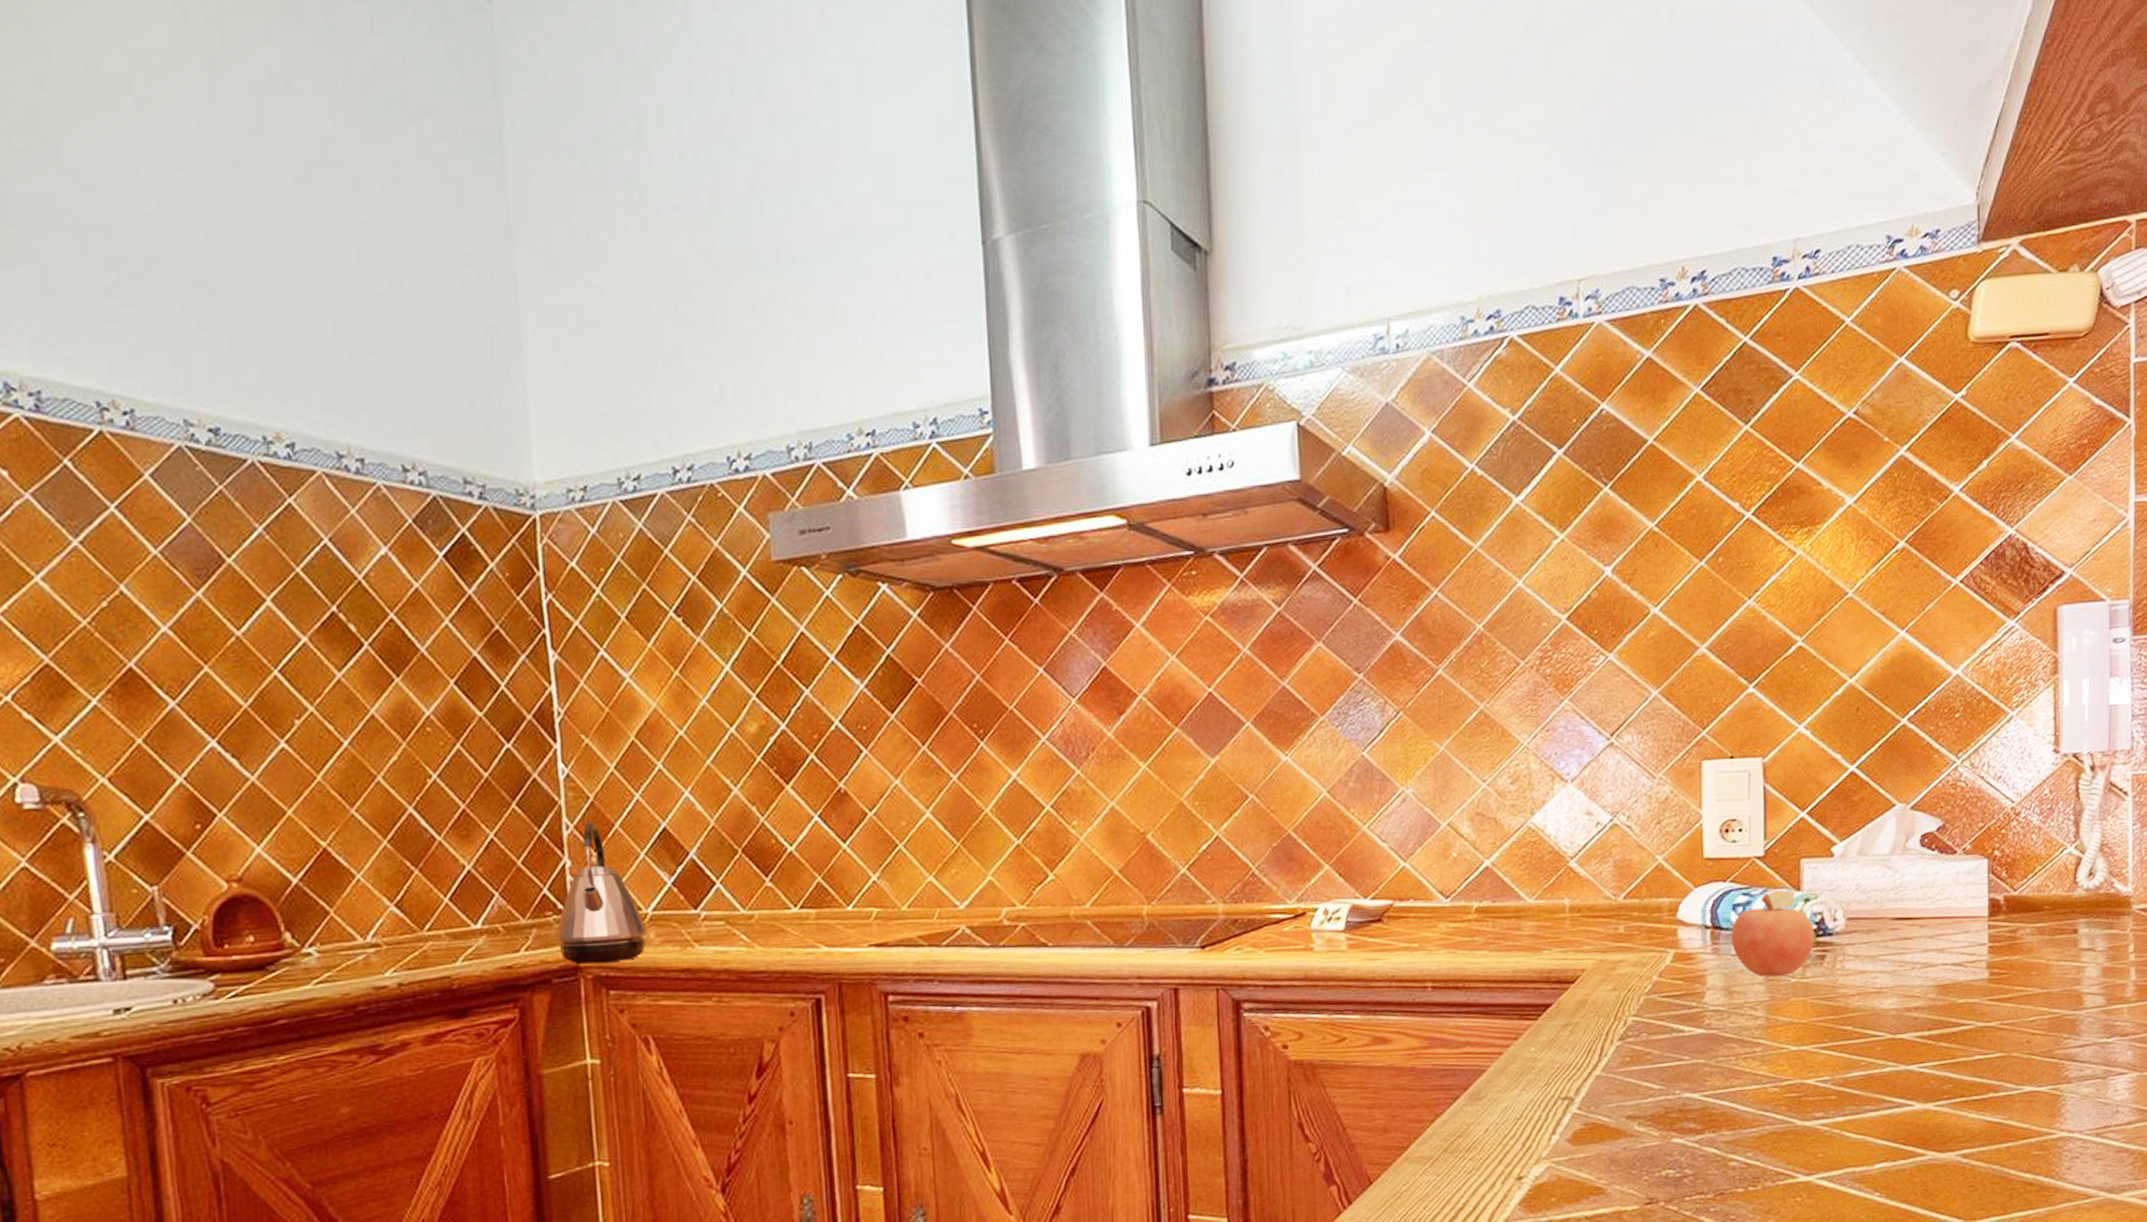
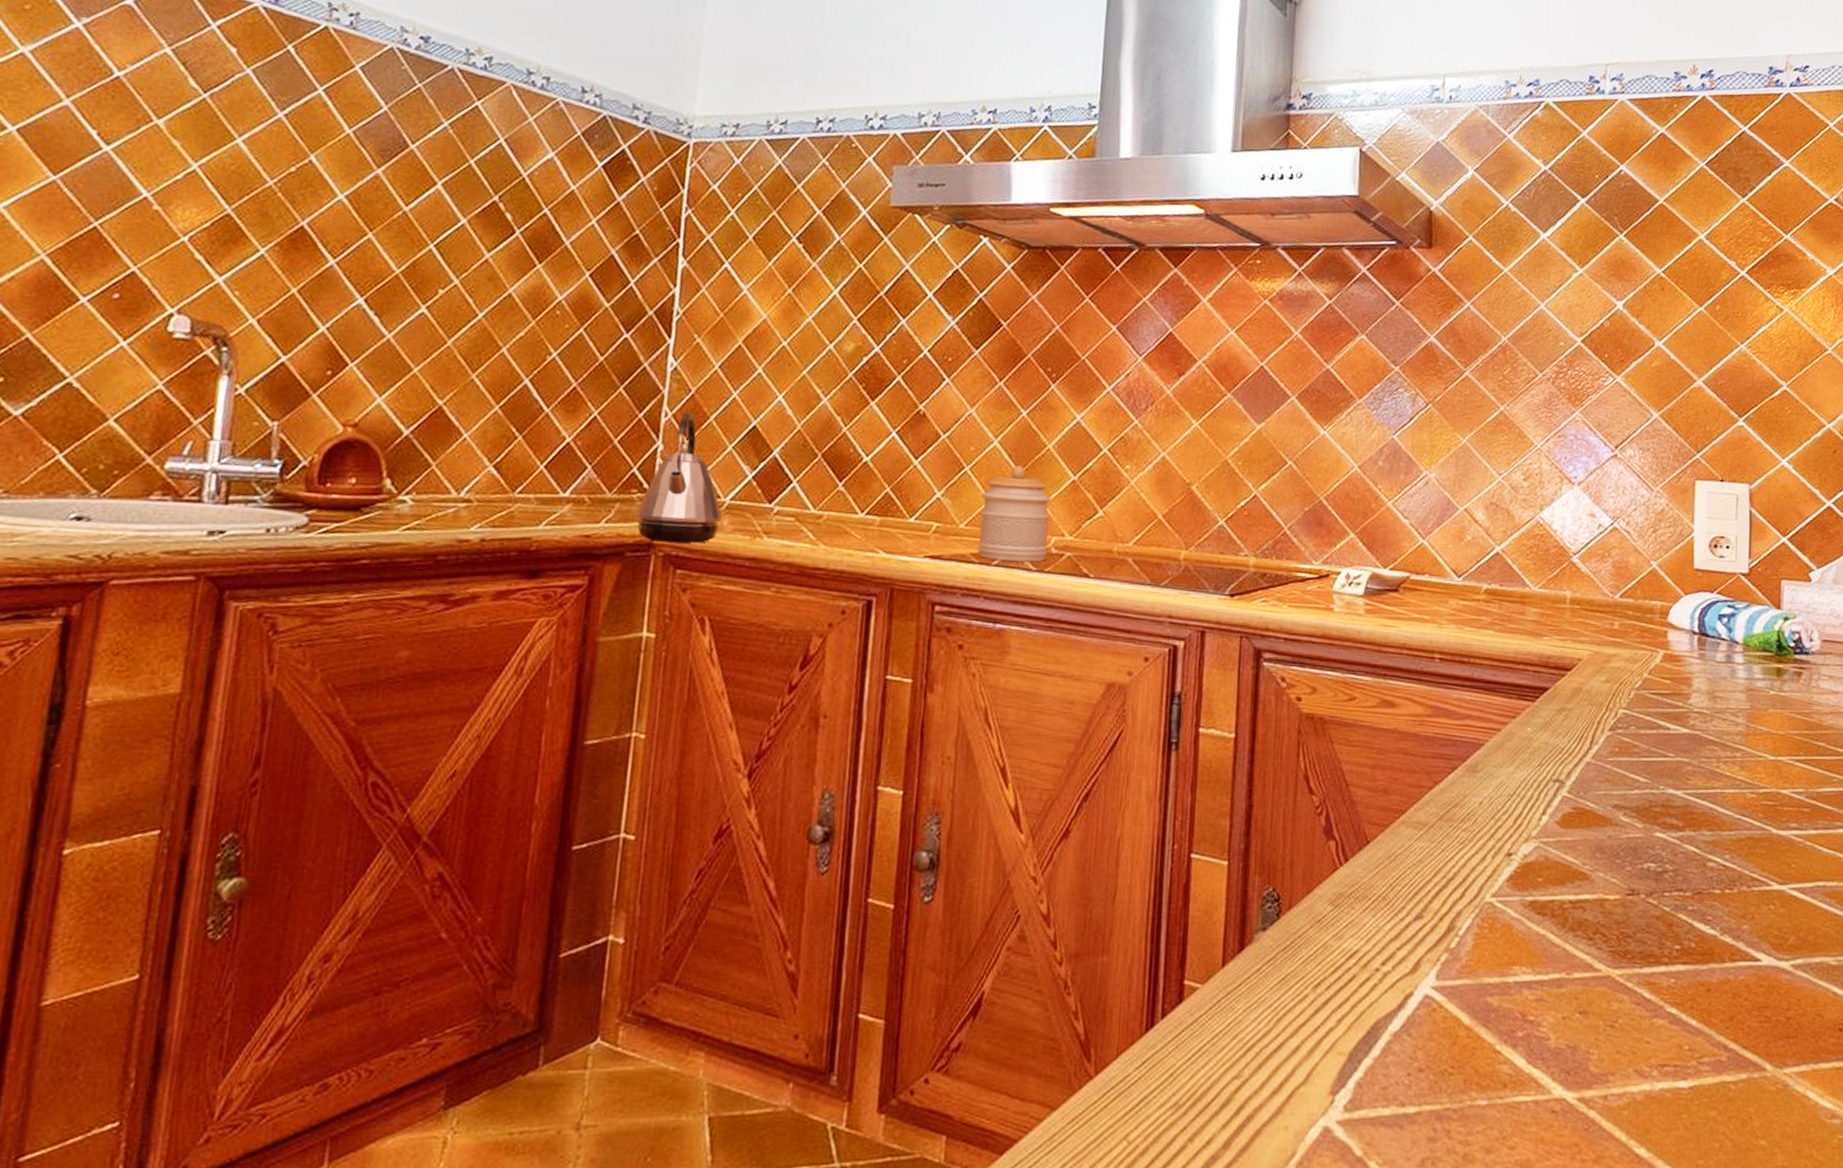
jar: none [920,836,1000,941] -> present [977,465,1051,563]
fruit: present [1731,889,1814,977] -> none [1716,605,1792,688]

